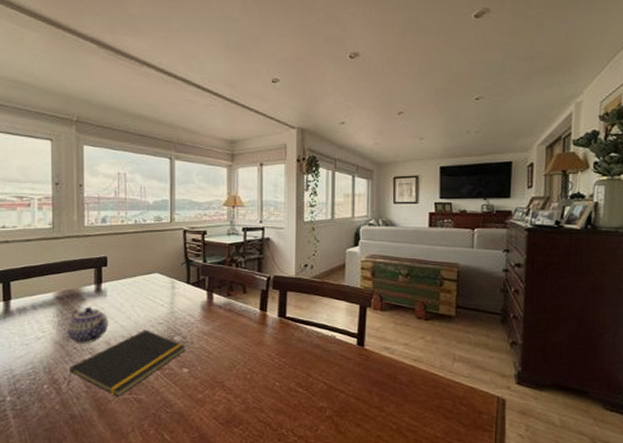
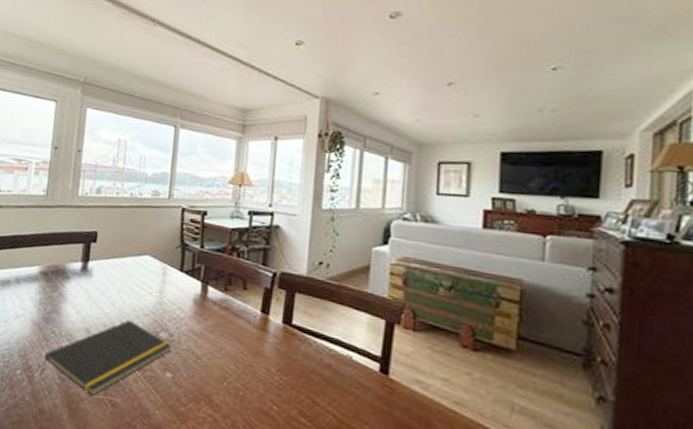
teapot: present [67,306,109,344] -> none [47,286,92,329]

